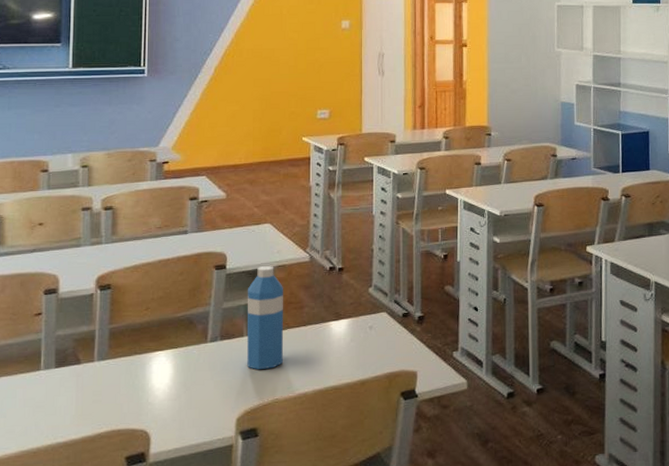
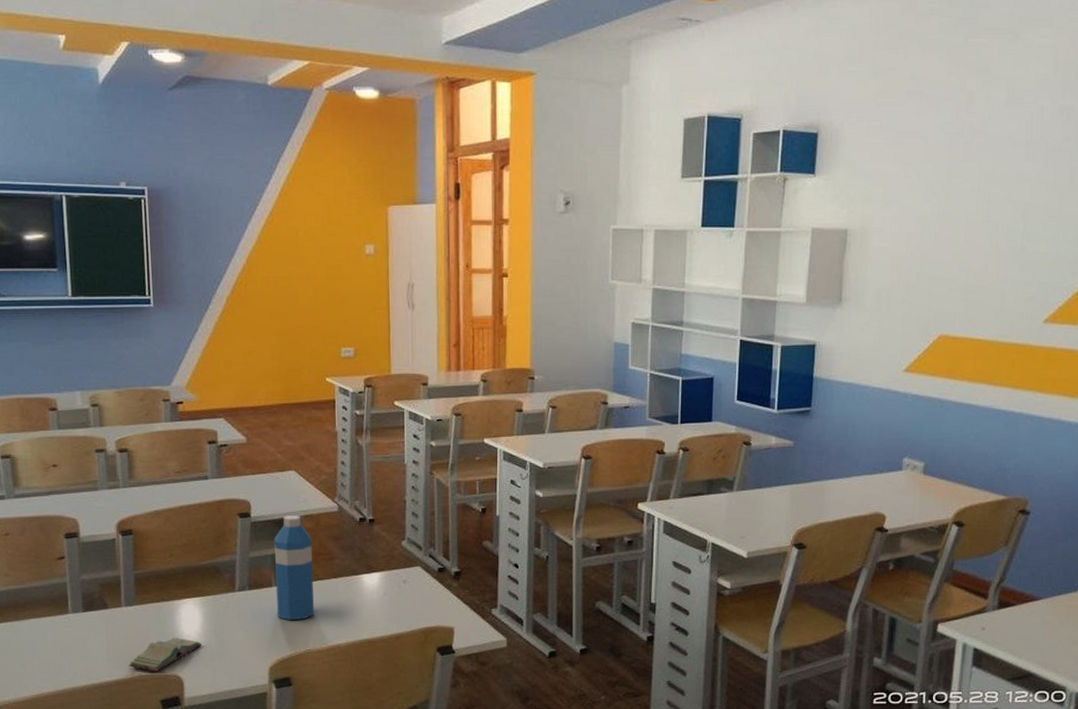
book: none [96,390,171,428] -> present [129,637,202,672]

